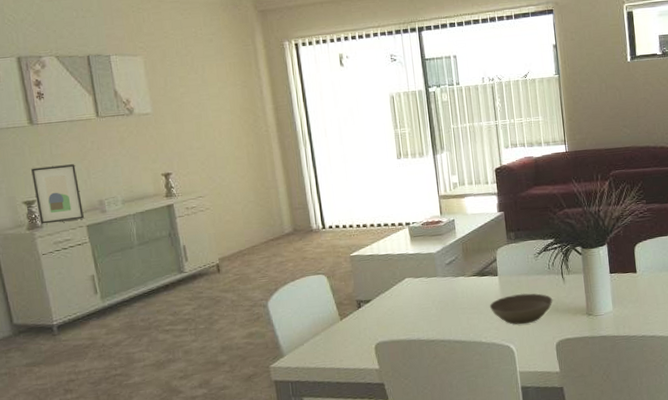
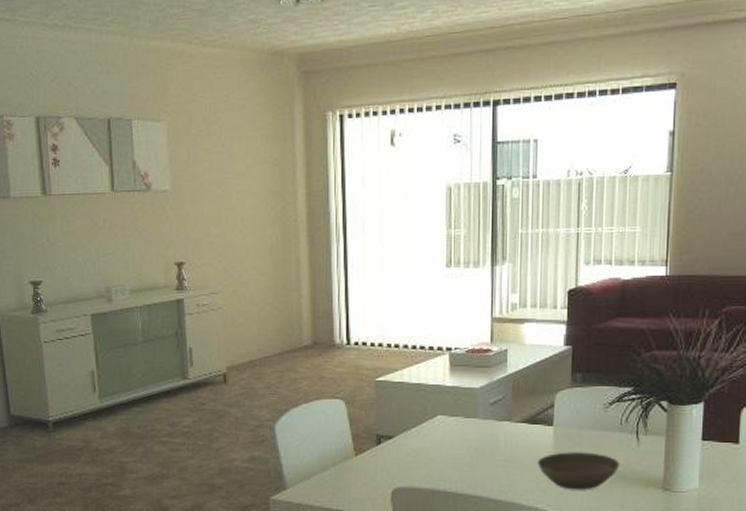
picture frame: present [31,163,84,224] -> none [41,242,89,309]

